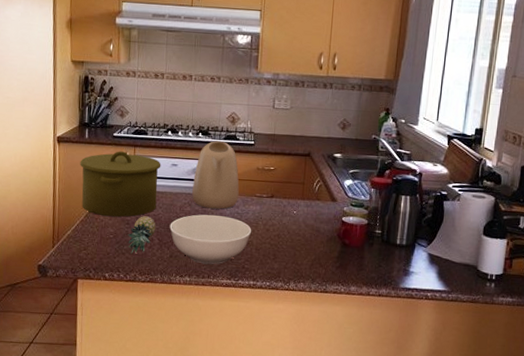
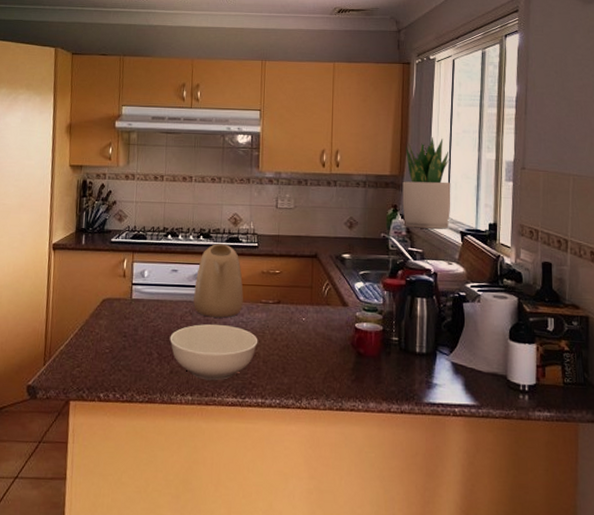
cooking pot: present [80,151,161,217] -> none [75,257,161,329]
fruit: present [127,216,156,254] -> none [124,327,155,370]
planter: none [394,43,445,133] -> present [402,137,451,229]

